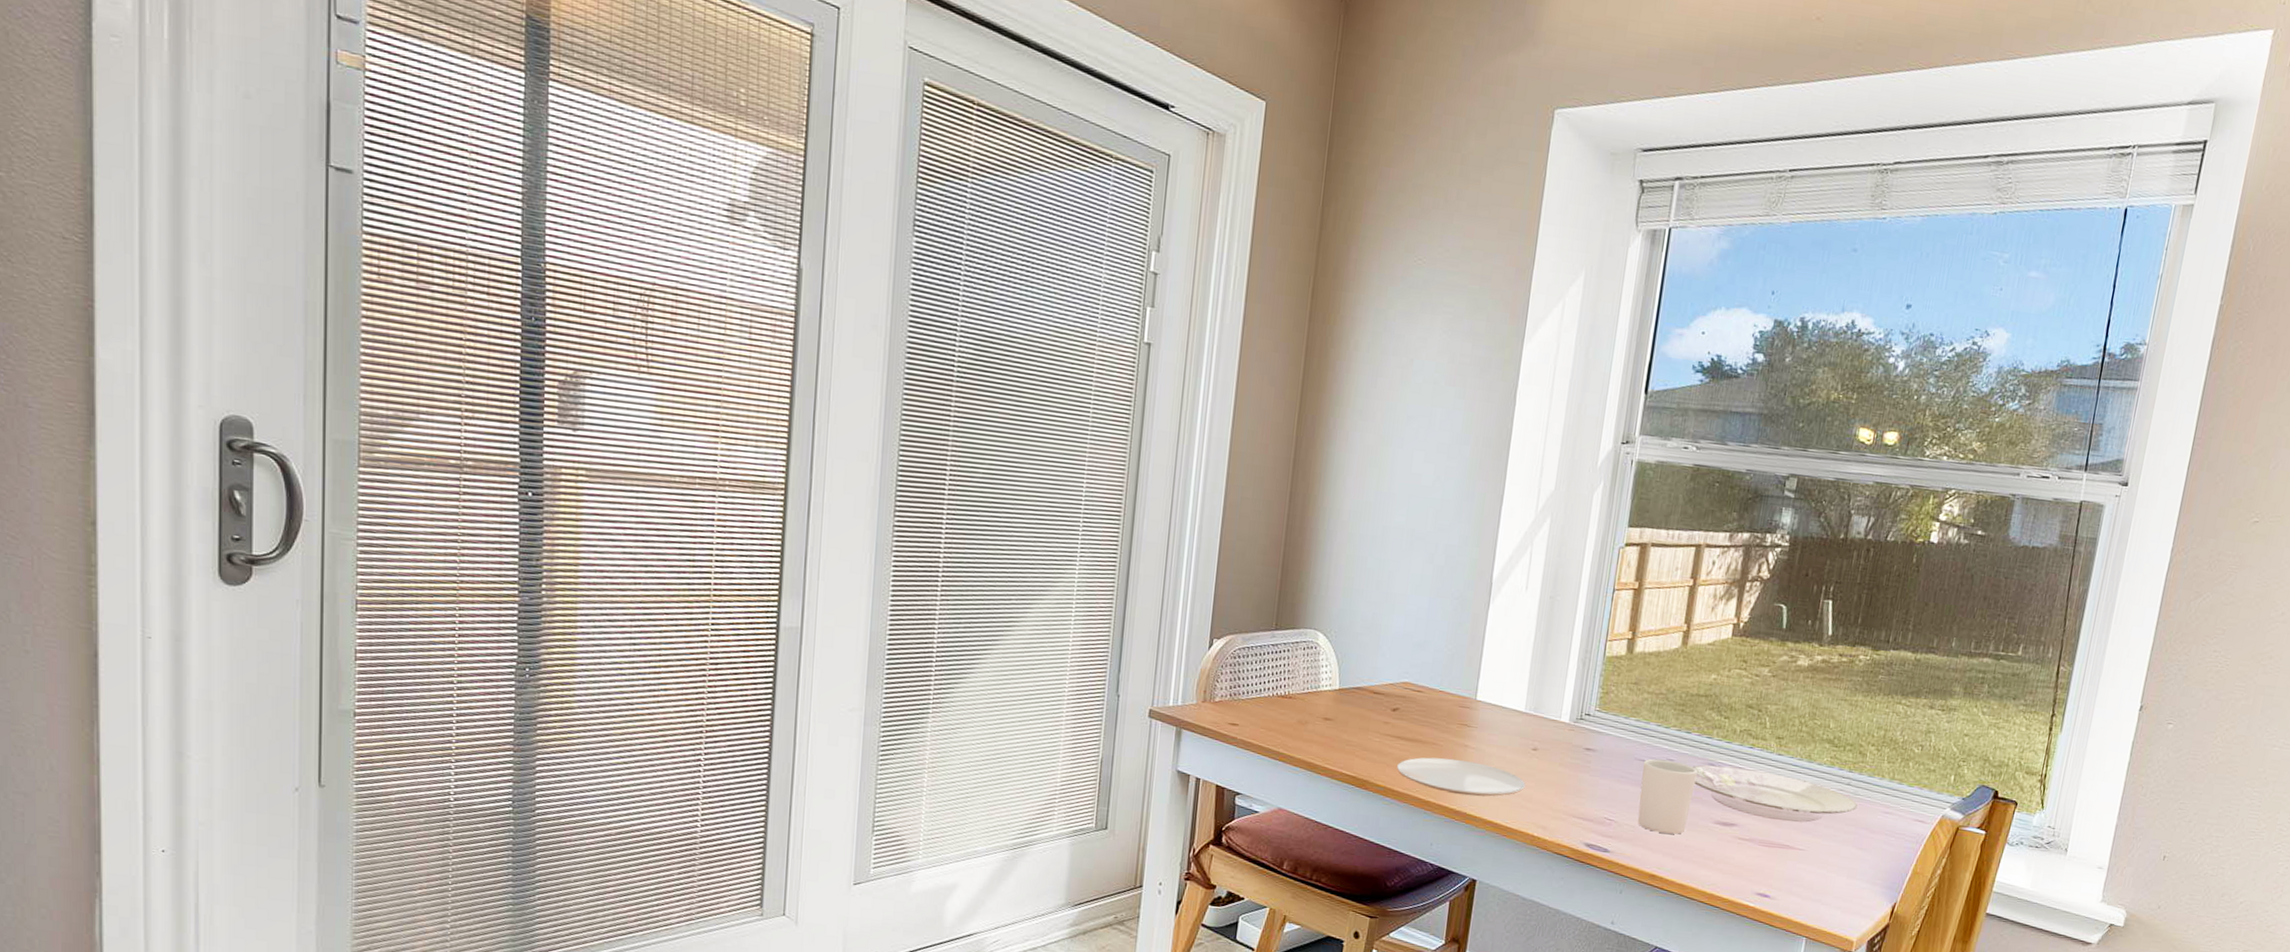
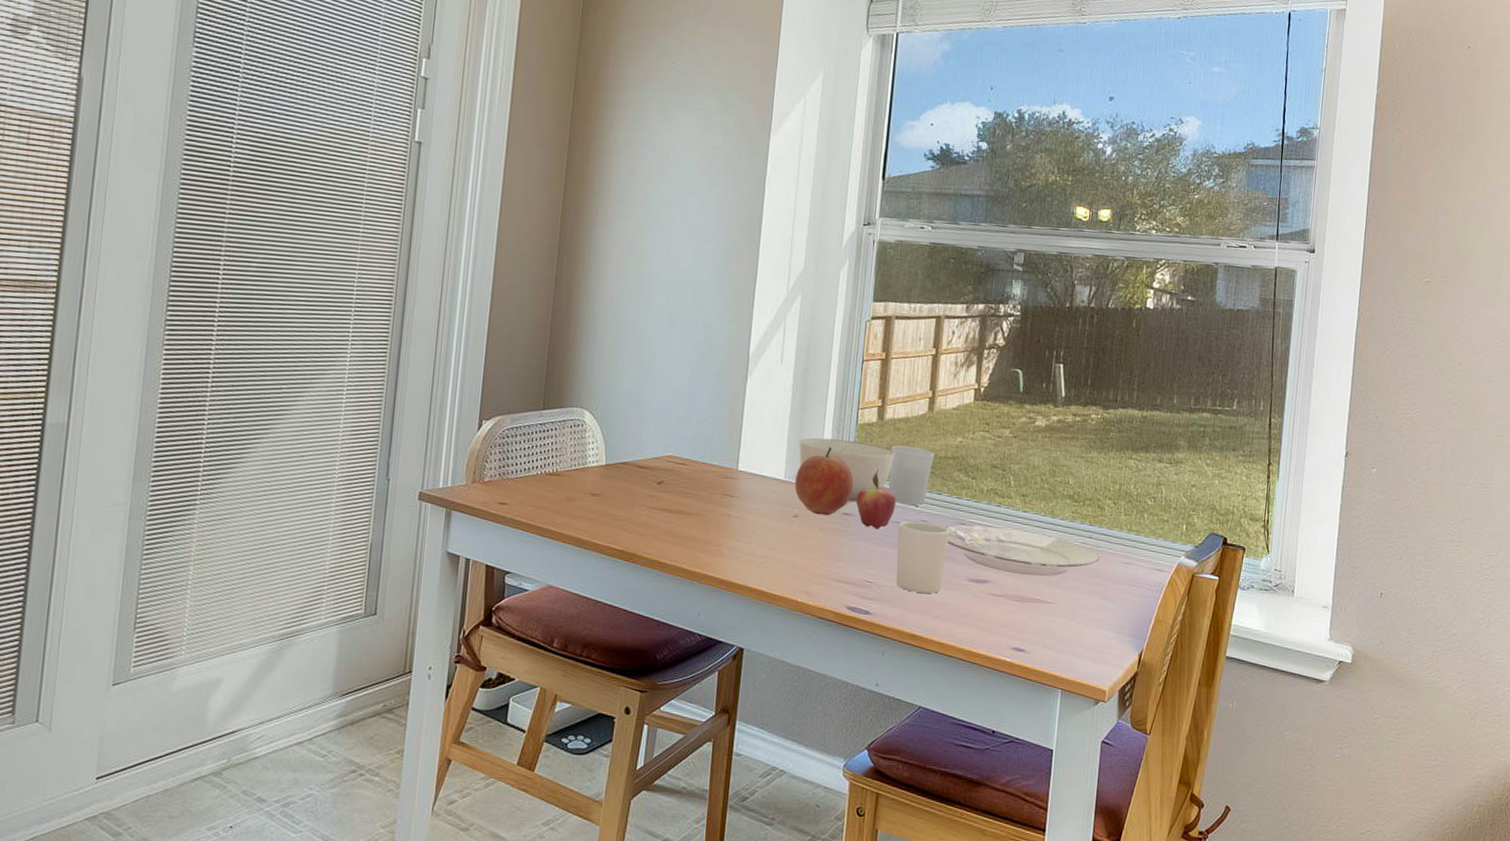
plate: present [1397,757,1526,797] -> none [663,528,789,565]
fruit: none [1535,679,1598,750] -> present [795,446,854,516]
bowl: none [1541,669,1644,737] -> present [798,437,895,501]
fruit: none [1599,703,1643,767] -> present [855,468,897,530]
candle holder: none [1634,680,1686,744] -> present [888,445,935,506]

